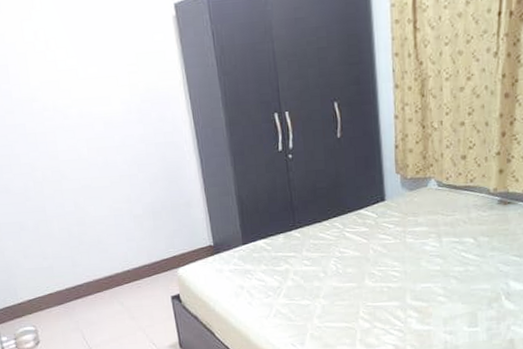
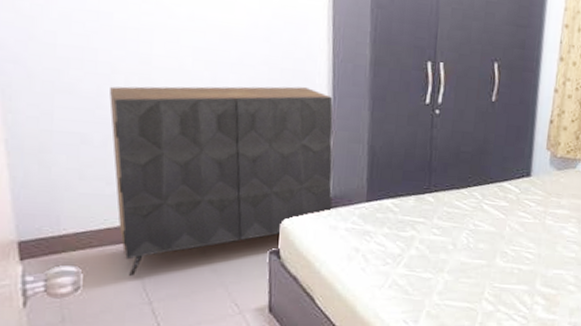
dresser: none [33,155,215,329] -> present [109,86,334,276]

